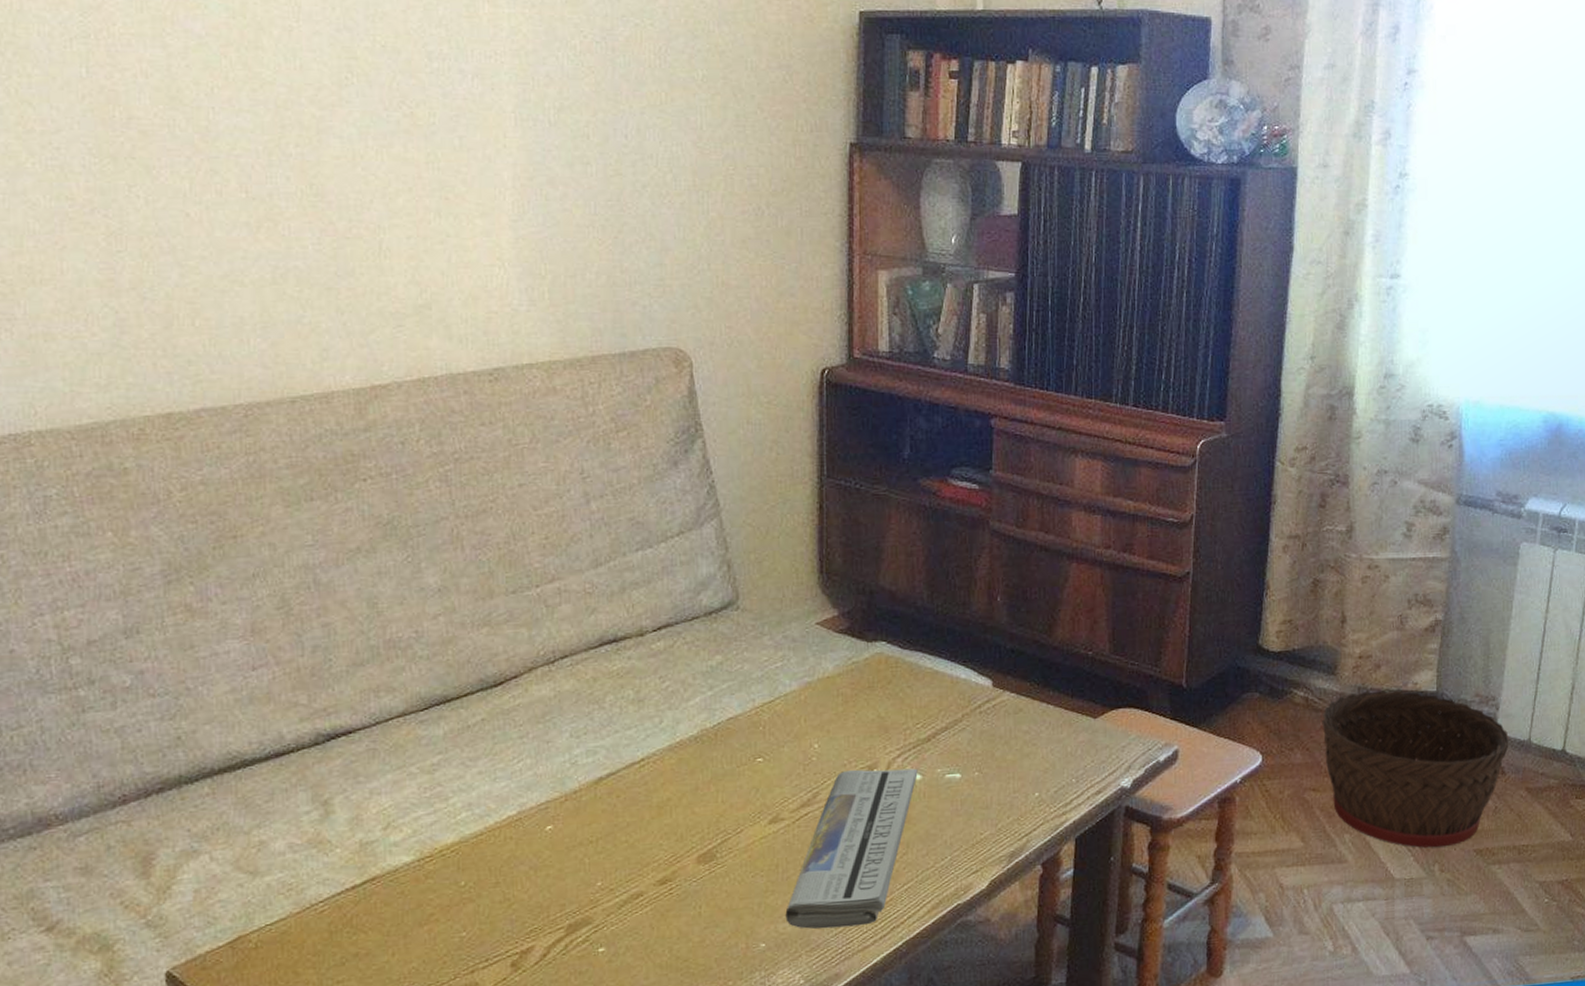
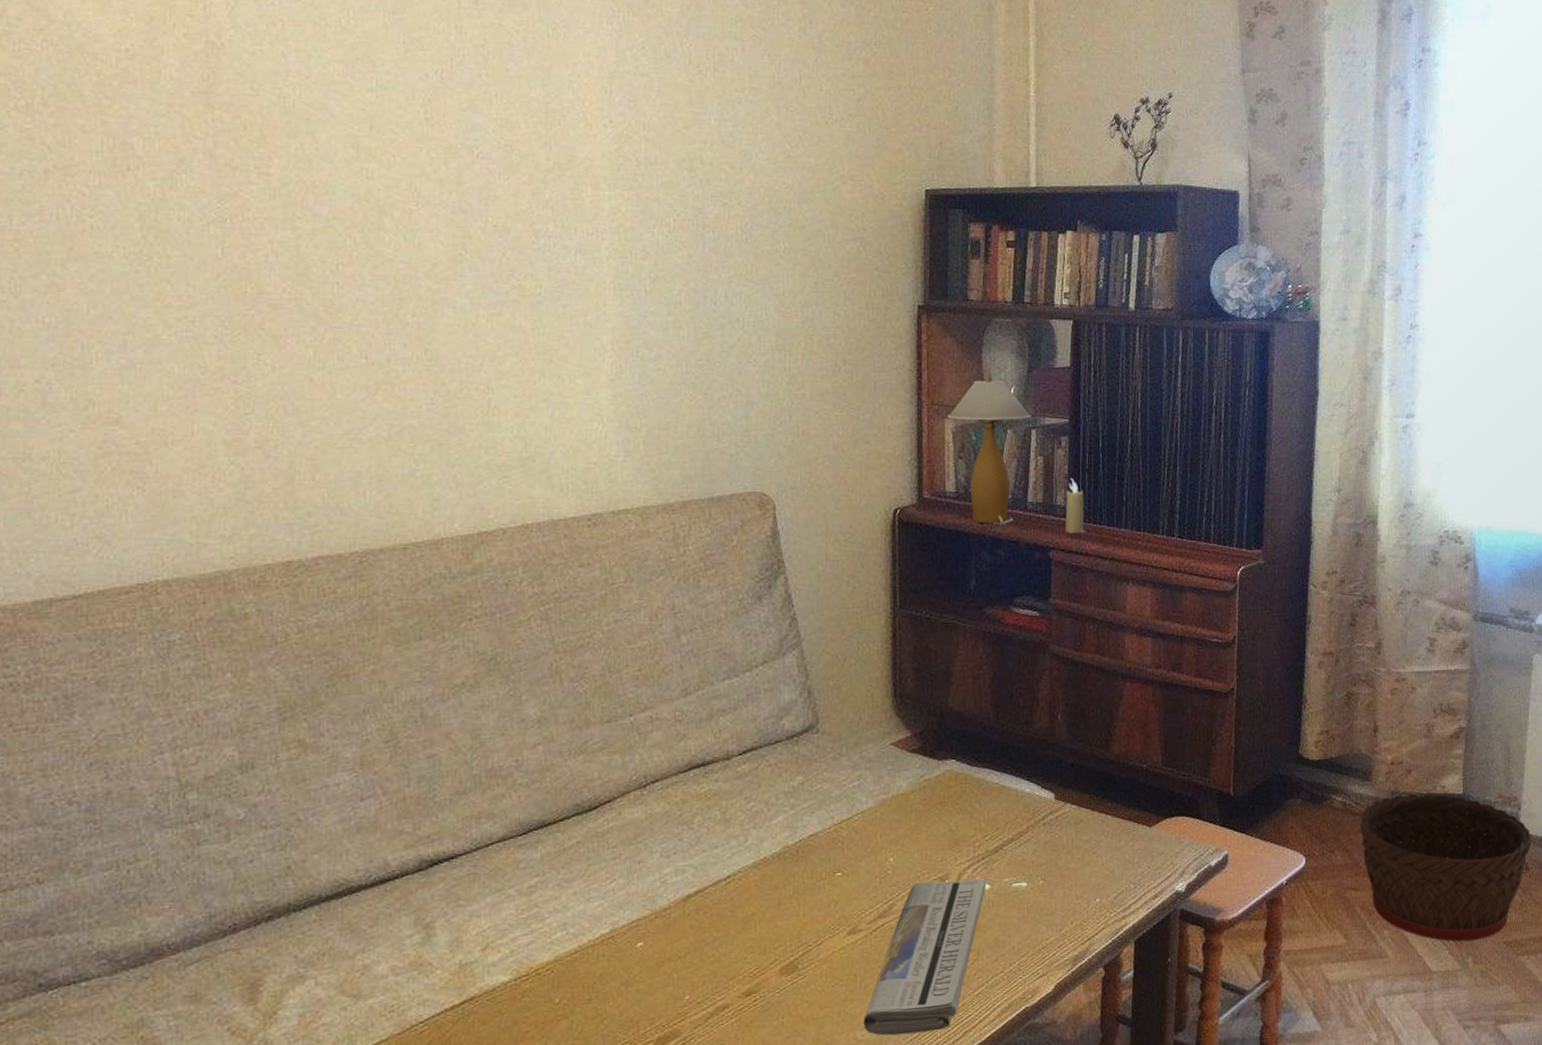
table lamp: none [881,214,974,389] -> present [947,368,1032,525]
candle: none [1008,339,1032,399] -> present [1065,478,1087,533]

